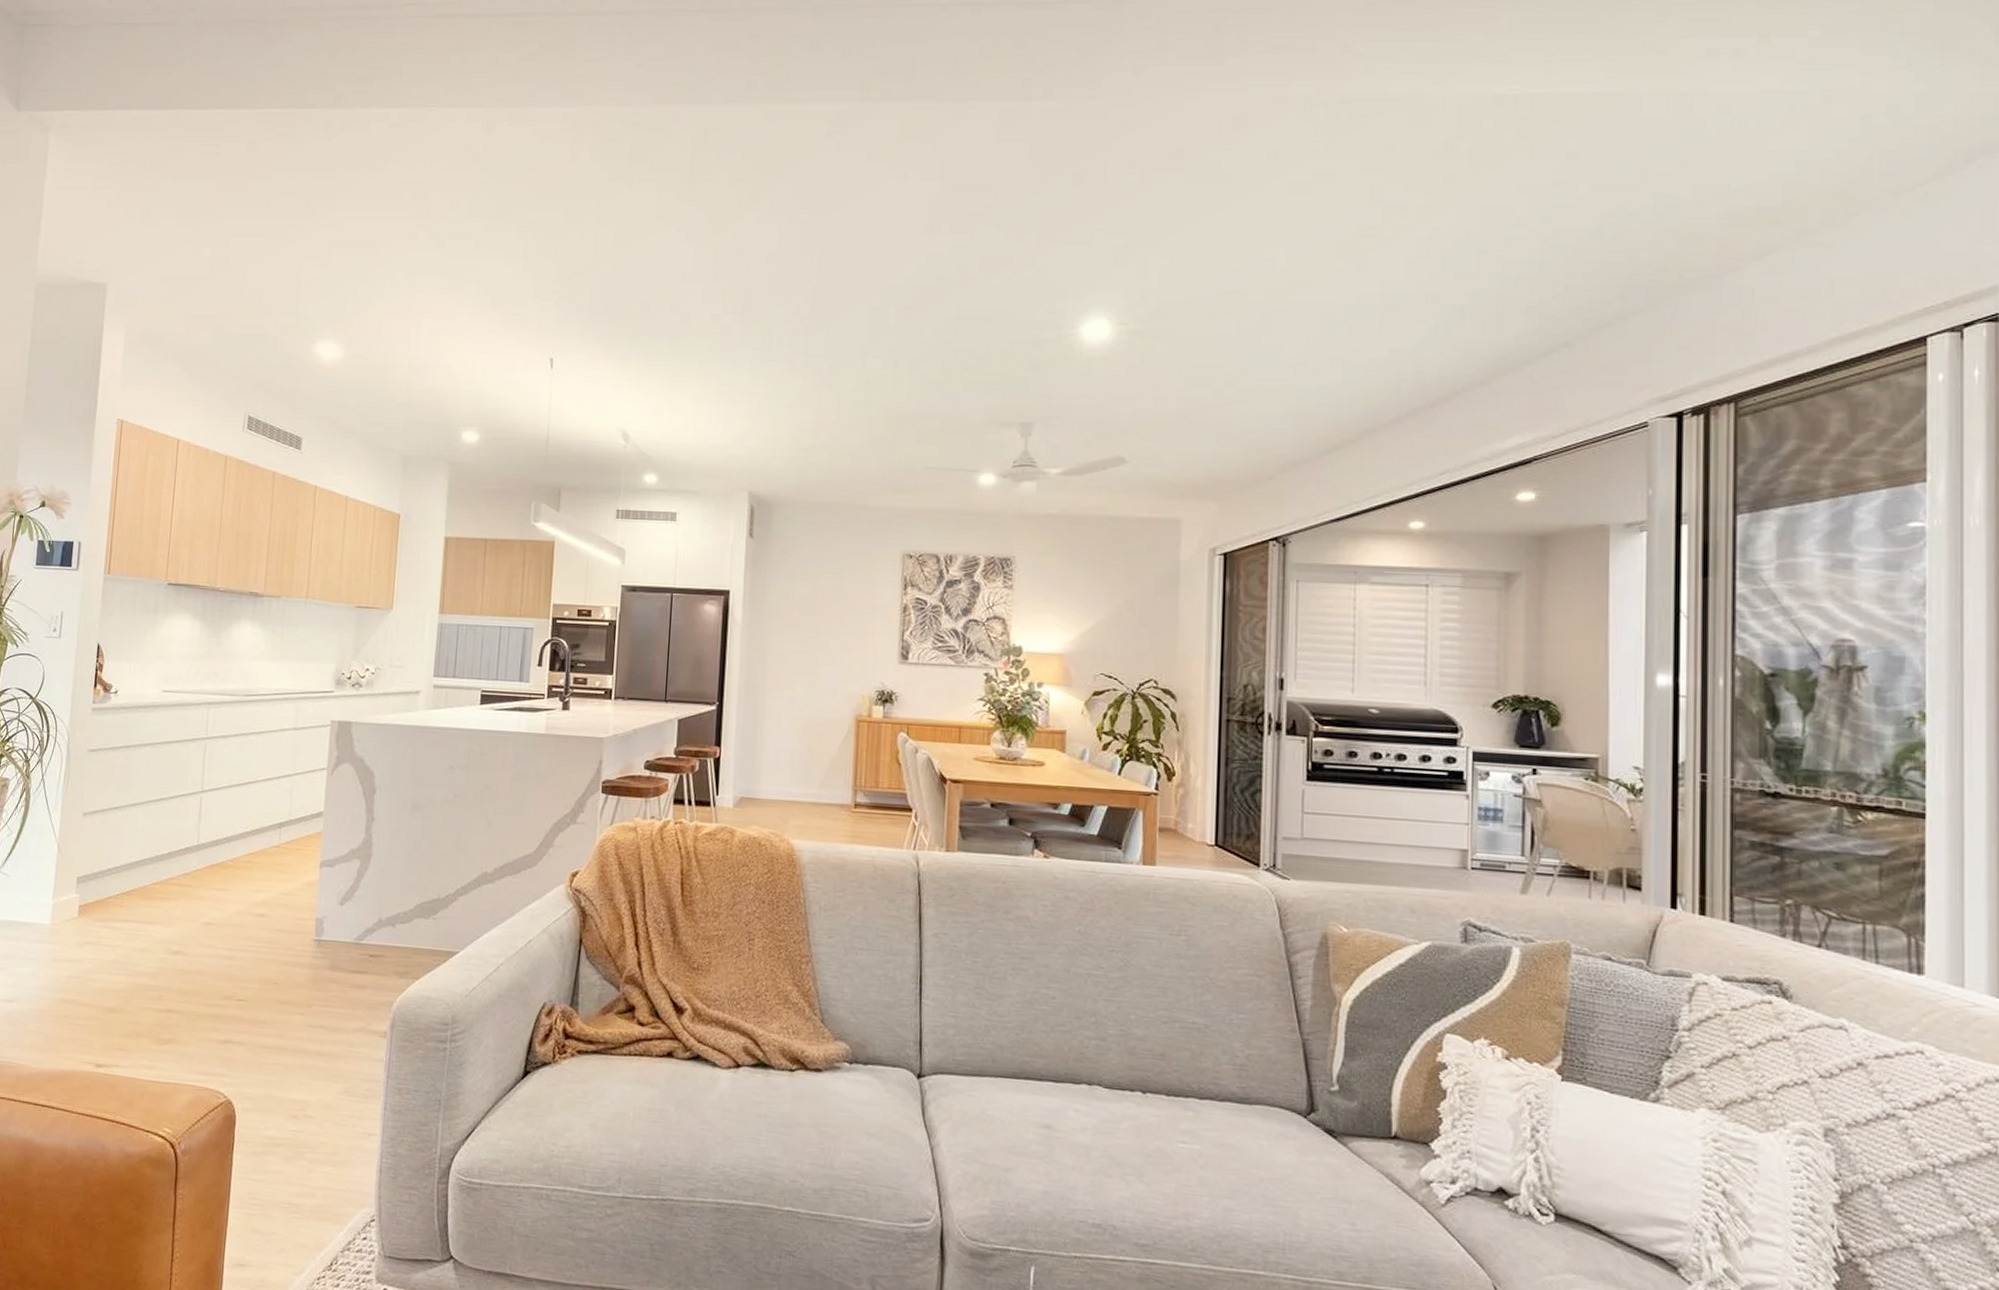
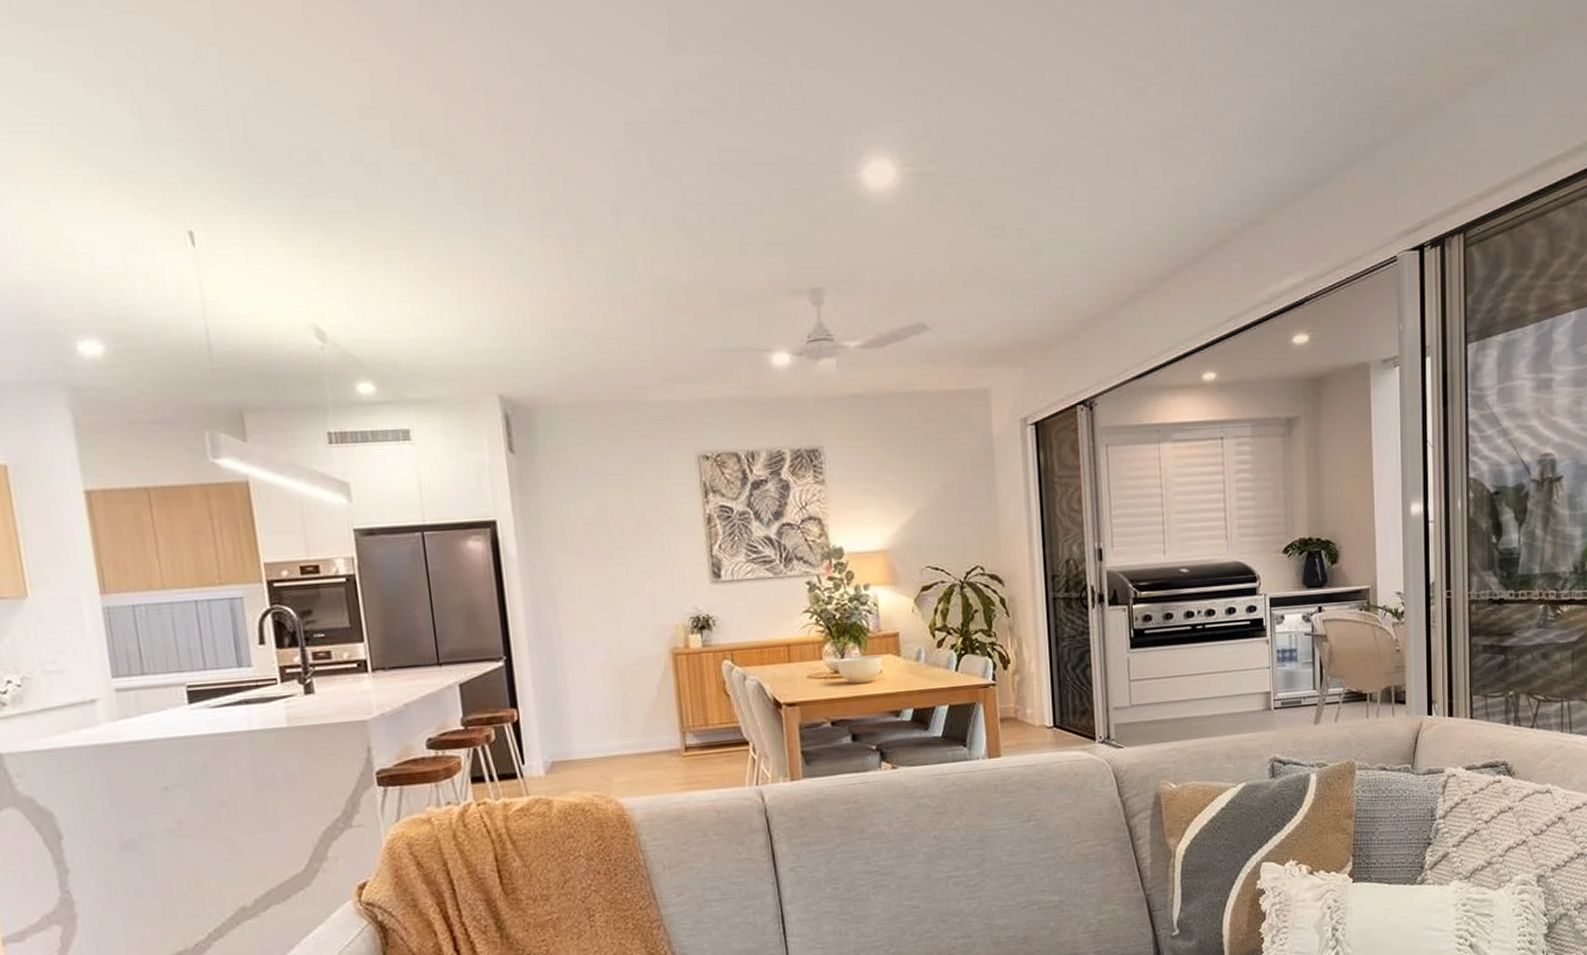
bowl: none [1003,746,1047,773] -> present [836,655,883,684]

